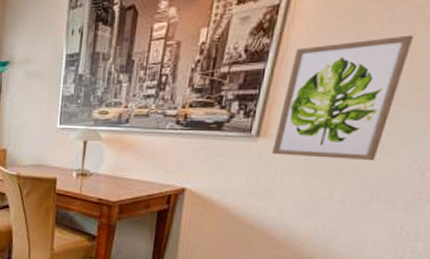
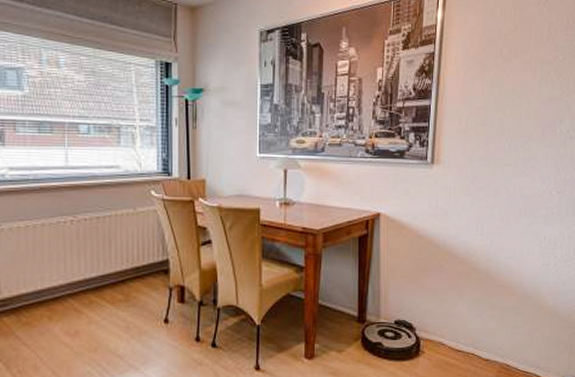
wall art: present [272,35,414,161] -> none [445,83,528,183]

